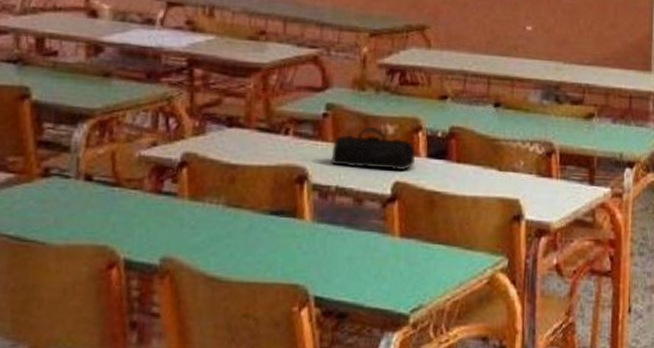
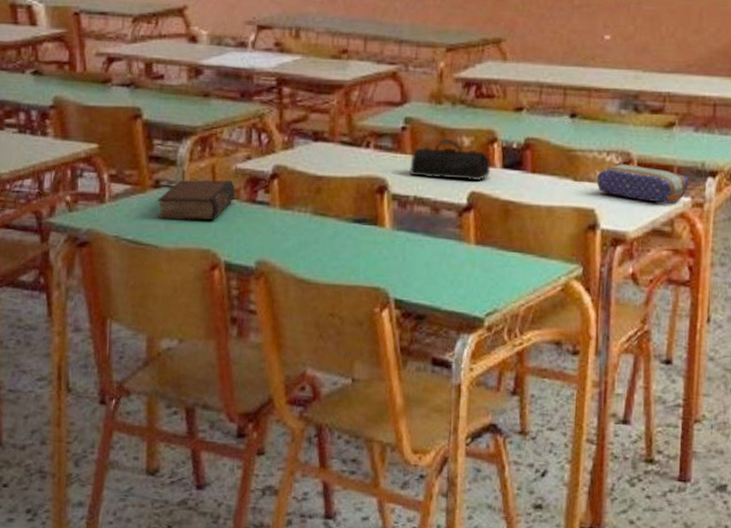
book: none [46,168,138,214] -> present [157,180,235,221]
pencil case: none [520,154,608,195] -> present [596,164,689,205]

